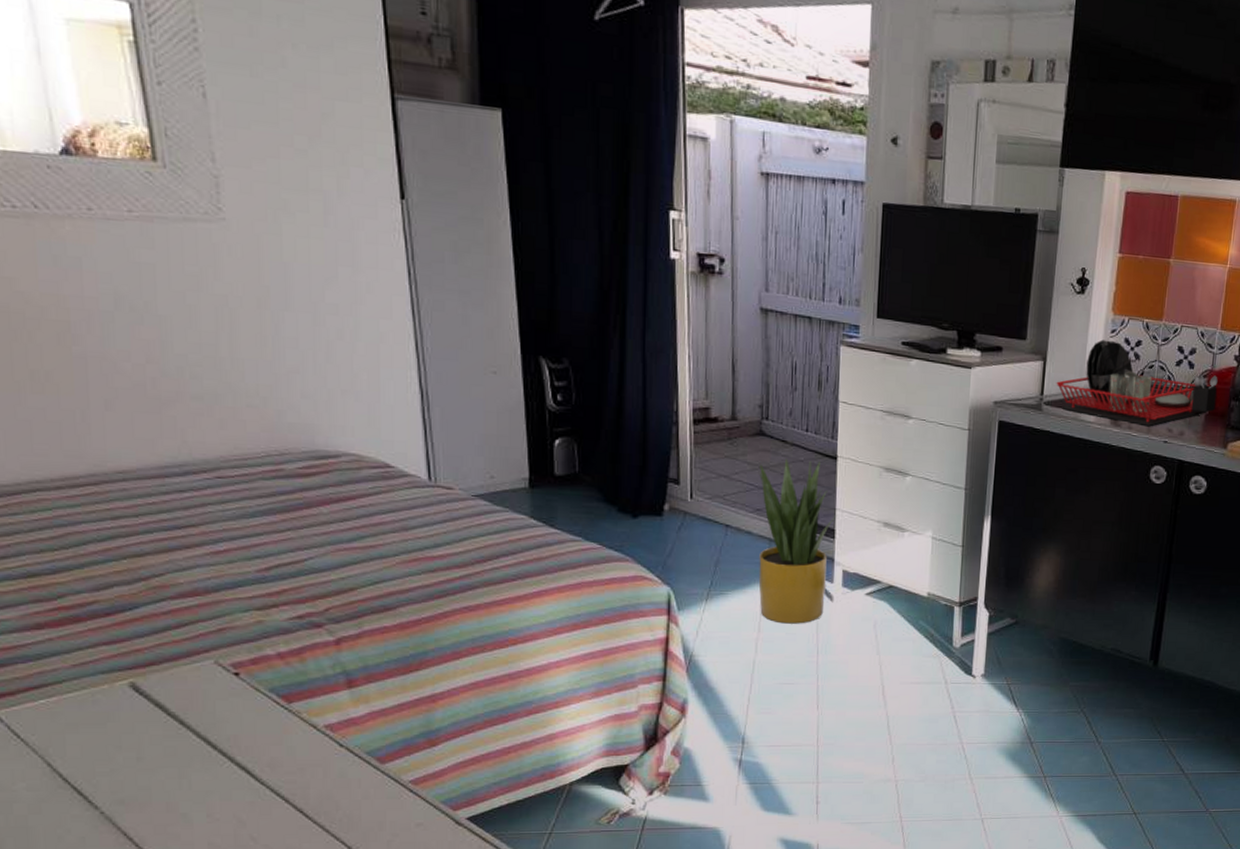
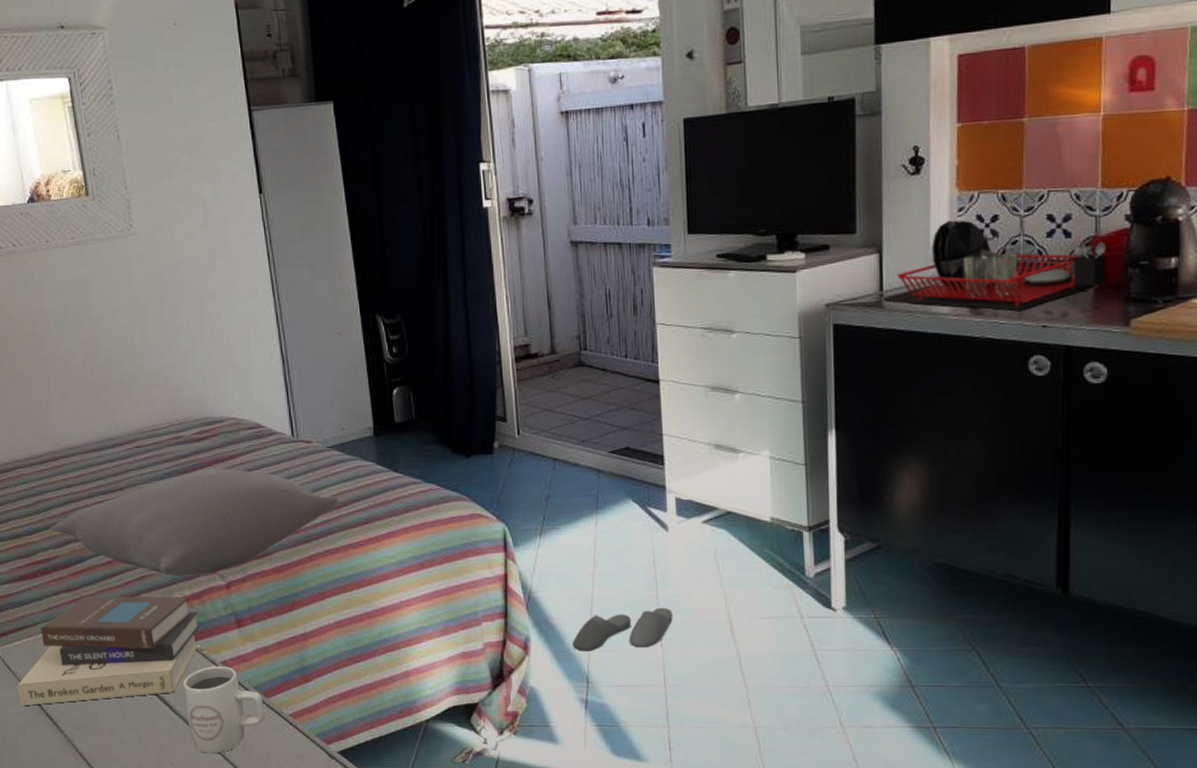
books: none [29,649,298,780] -> present [17,595,200,707]
pillow: none [86,508,482,630] -> present [51,468,339,577]
mug: none [272,730,378,826] -> present [183,666,265,754]
slippers: none [730,672,831,713] -> present [572,607,673,651]
planter: present [758,458,837,624] -> none [581,387,664,557]

